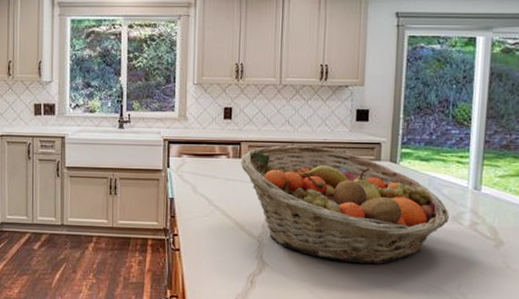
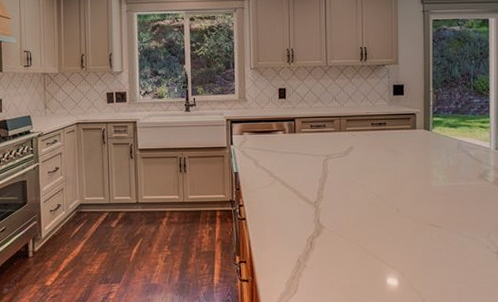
fruit basket: present [240,145,449,265] -> none [295,118,476,221]

